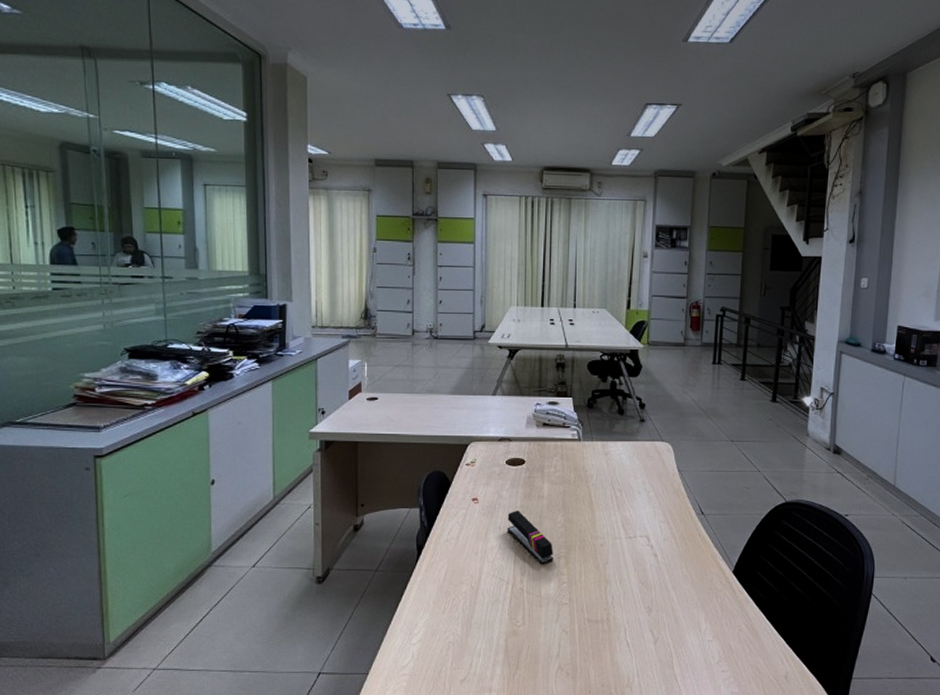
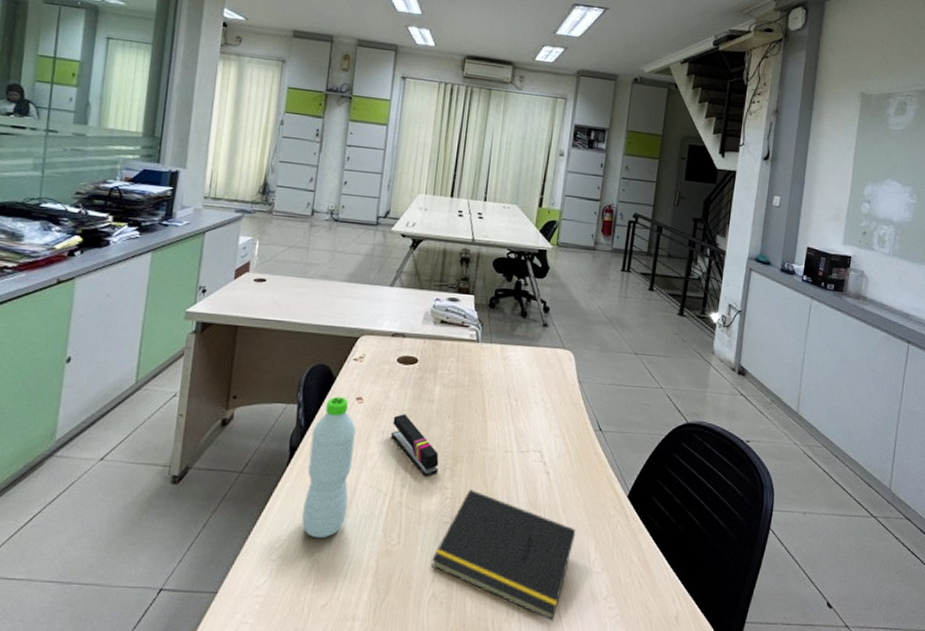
water bottle: none [435,498,475,624] -> present [302,396,356,539]
notepad: none [555,574,686,685] -> present [431,490,576,621]

